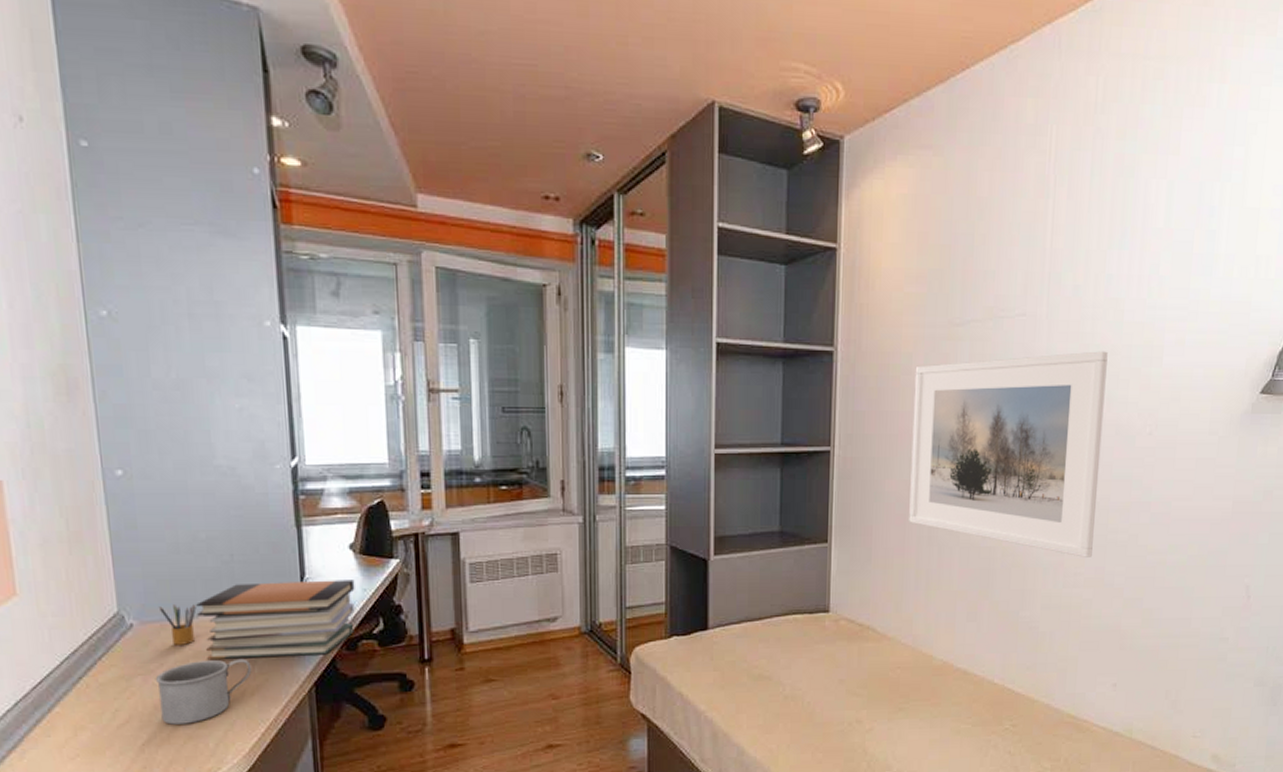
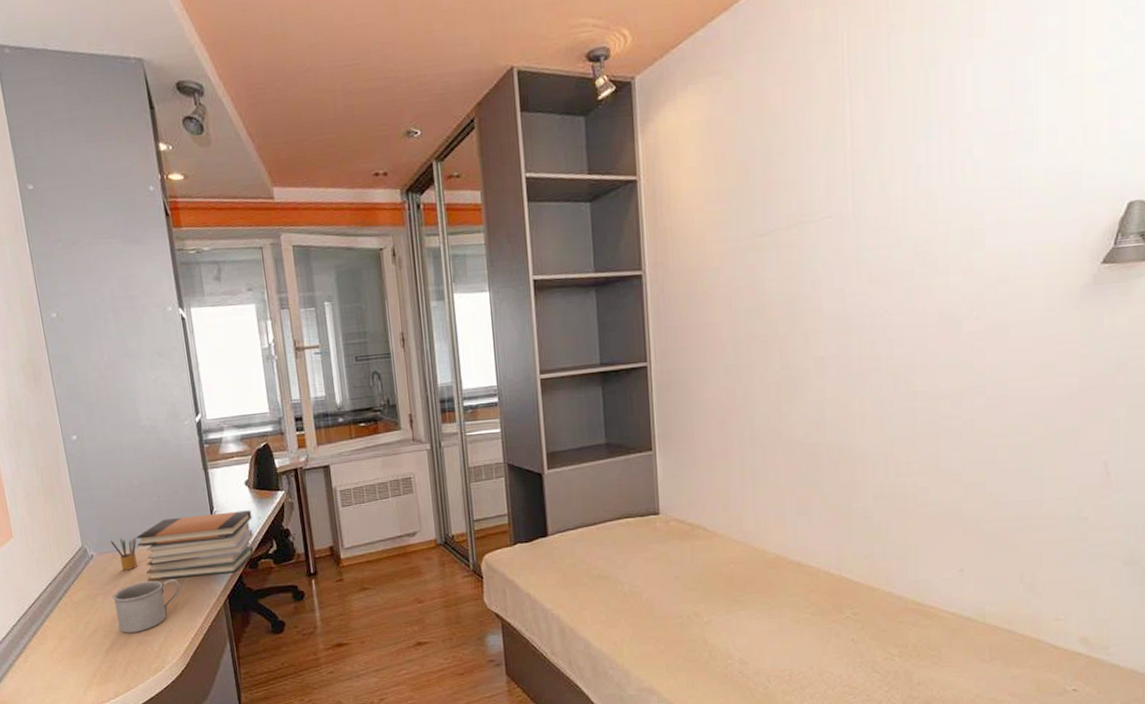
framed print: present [909,351,1108,557] -> none [723,241,925,446]

